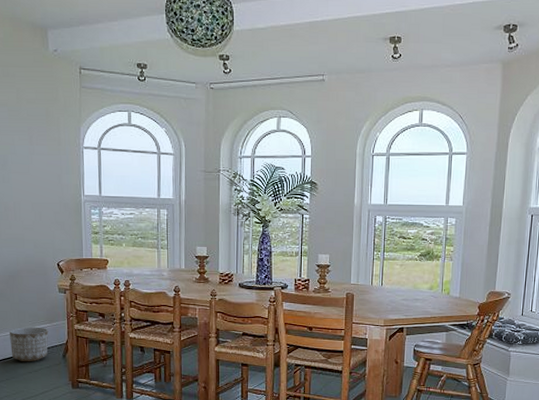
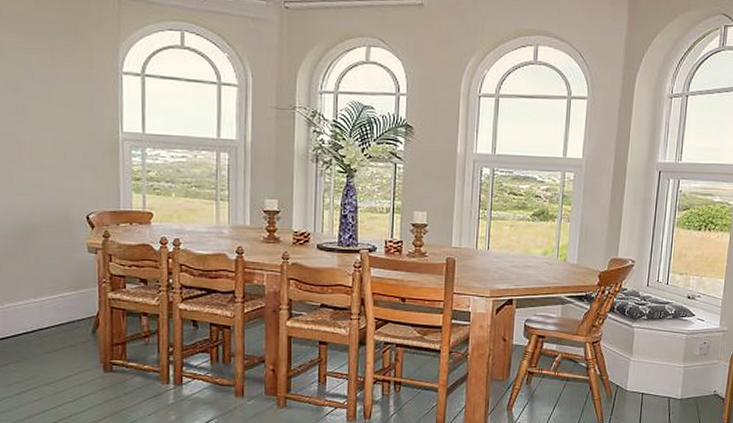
planter: present [9,326,49,361] -> none [22,295,74,338]

